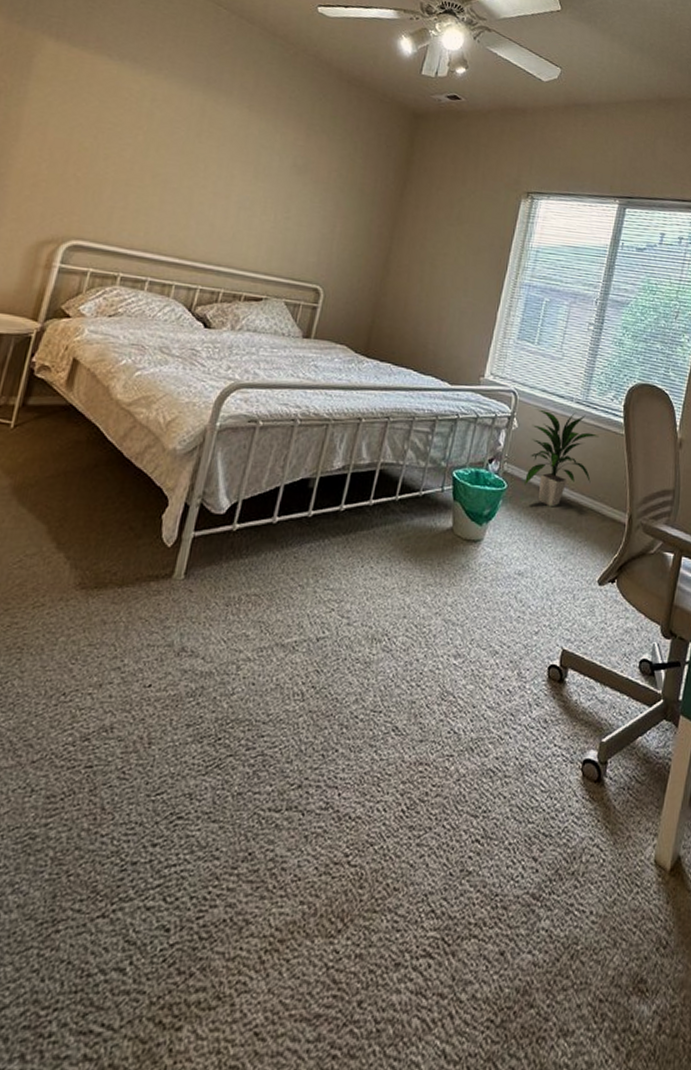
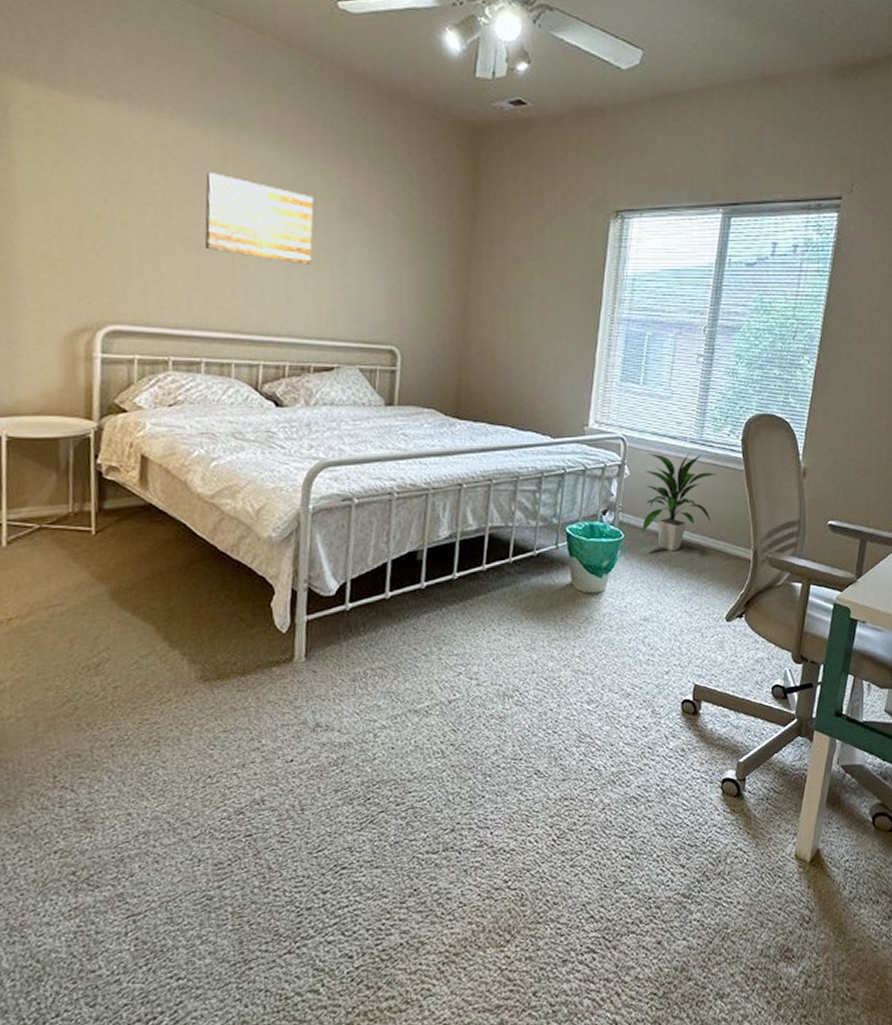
wall art: none [170,124,271,209] -> present [204,173,314,265]

